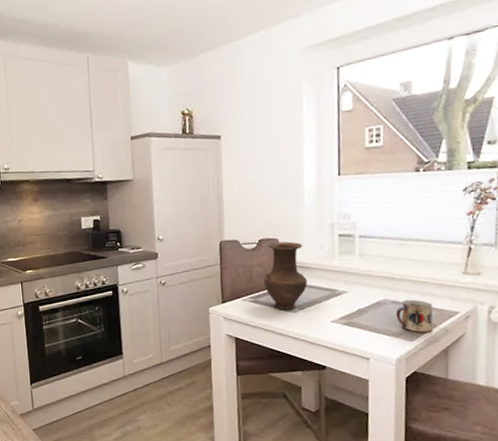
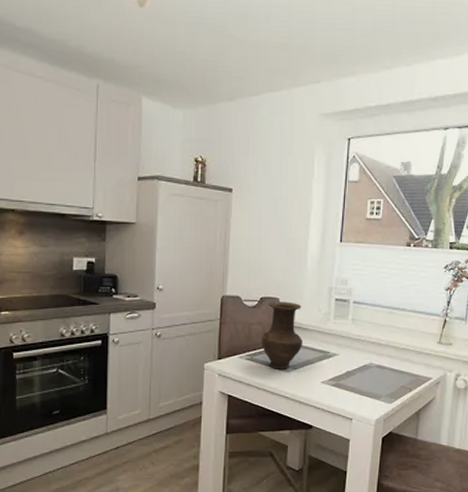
mug: present [396,299,433,333] -> none [379,364,411,396]

